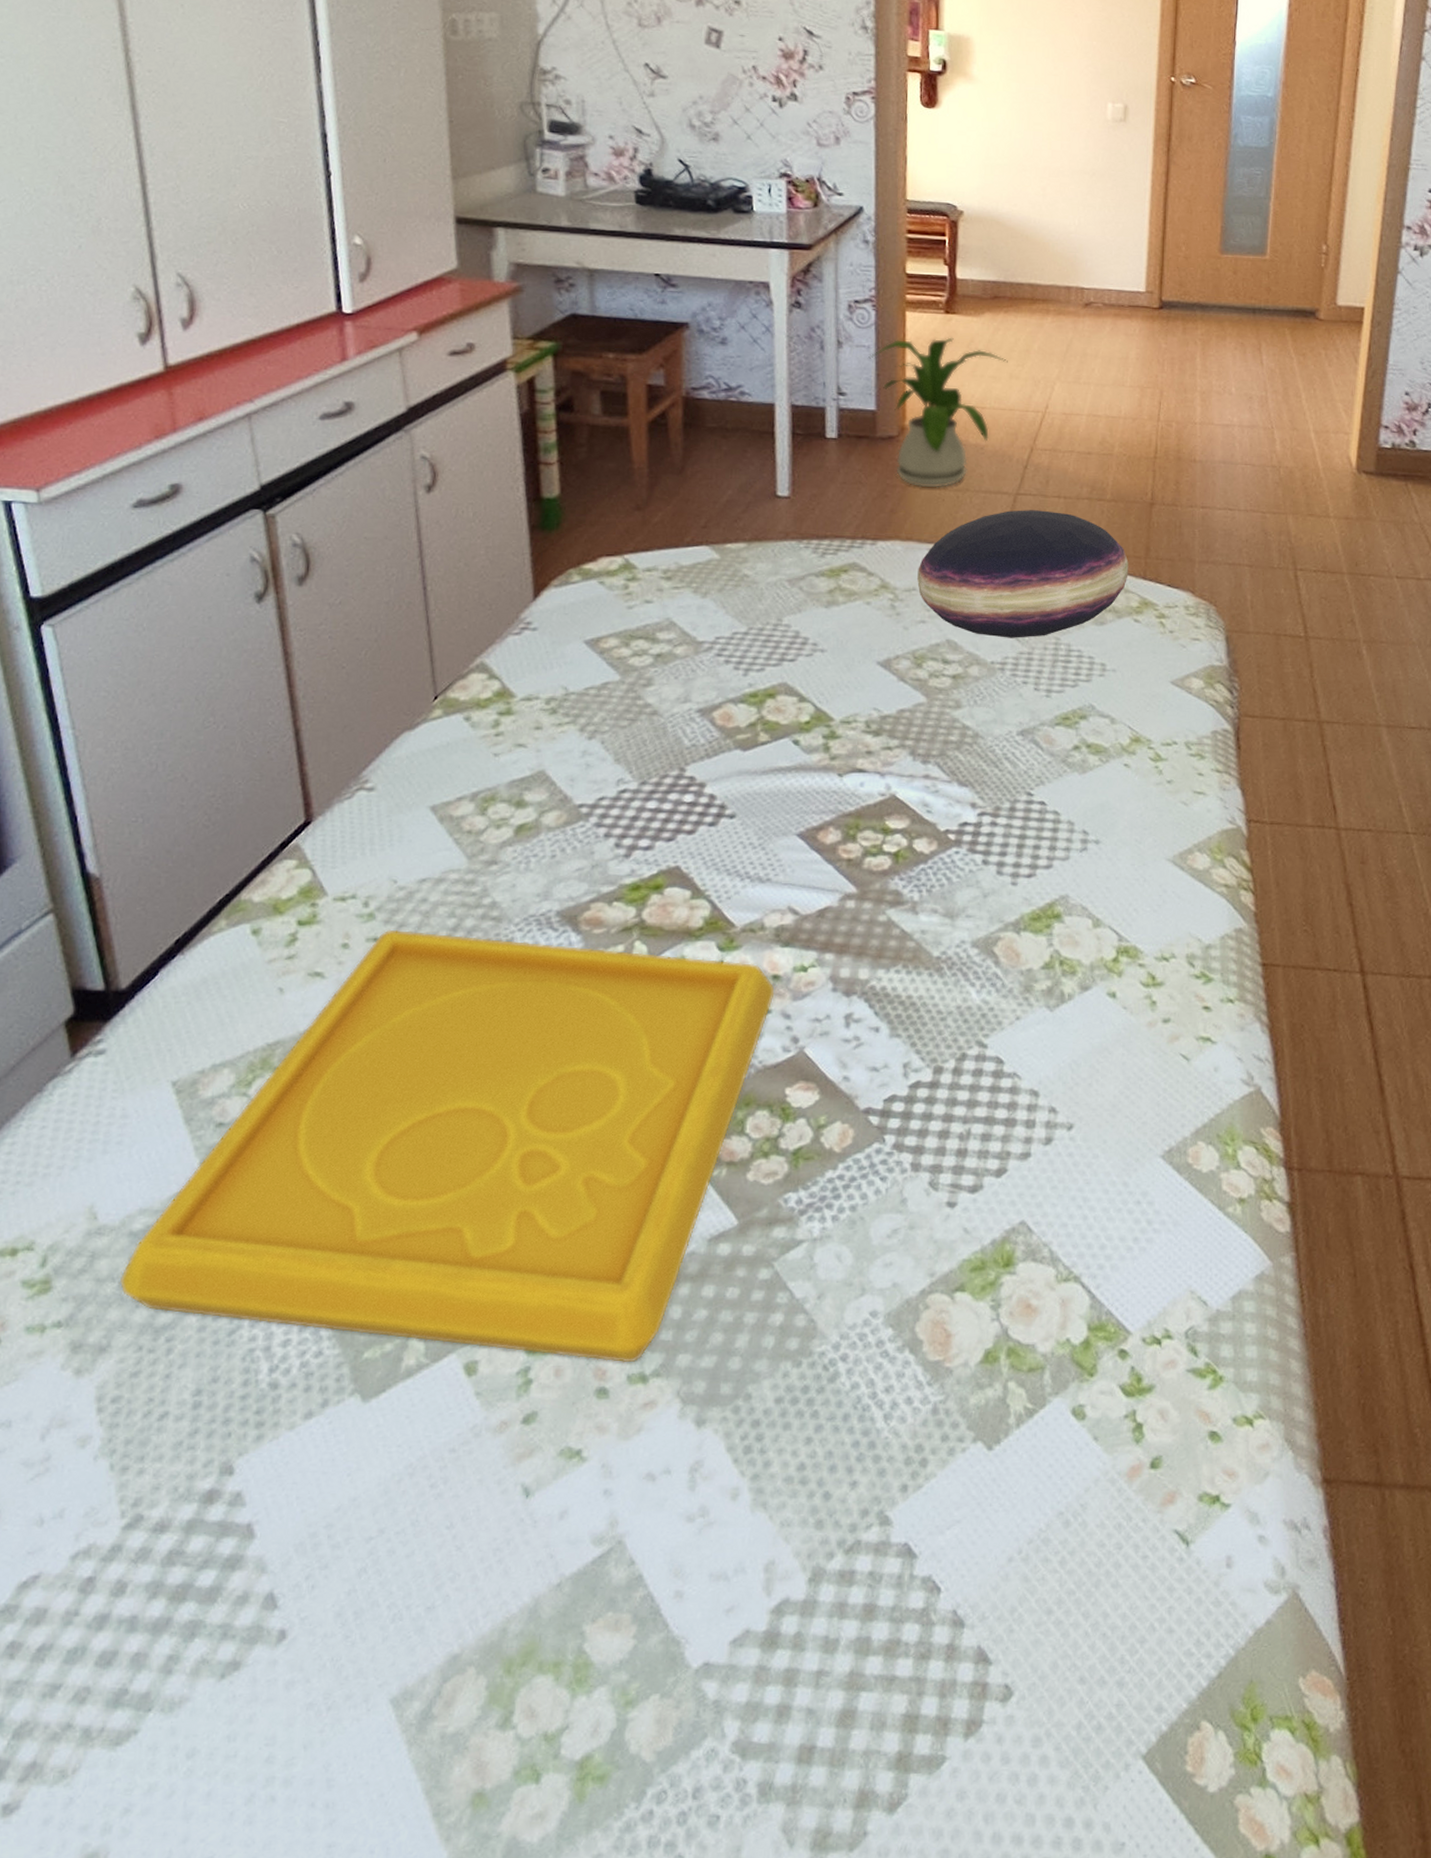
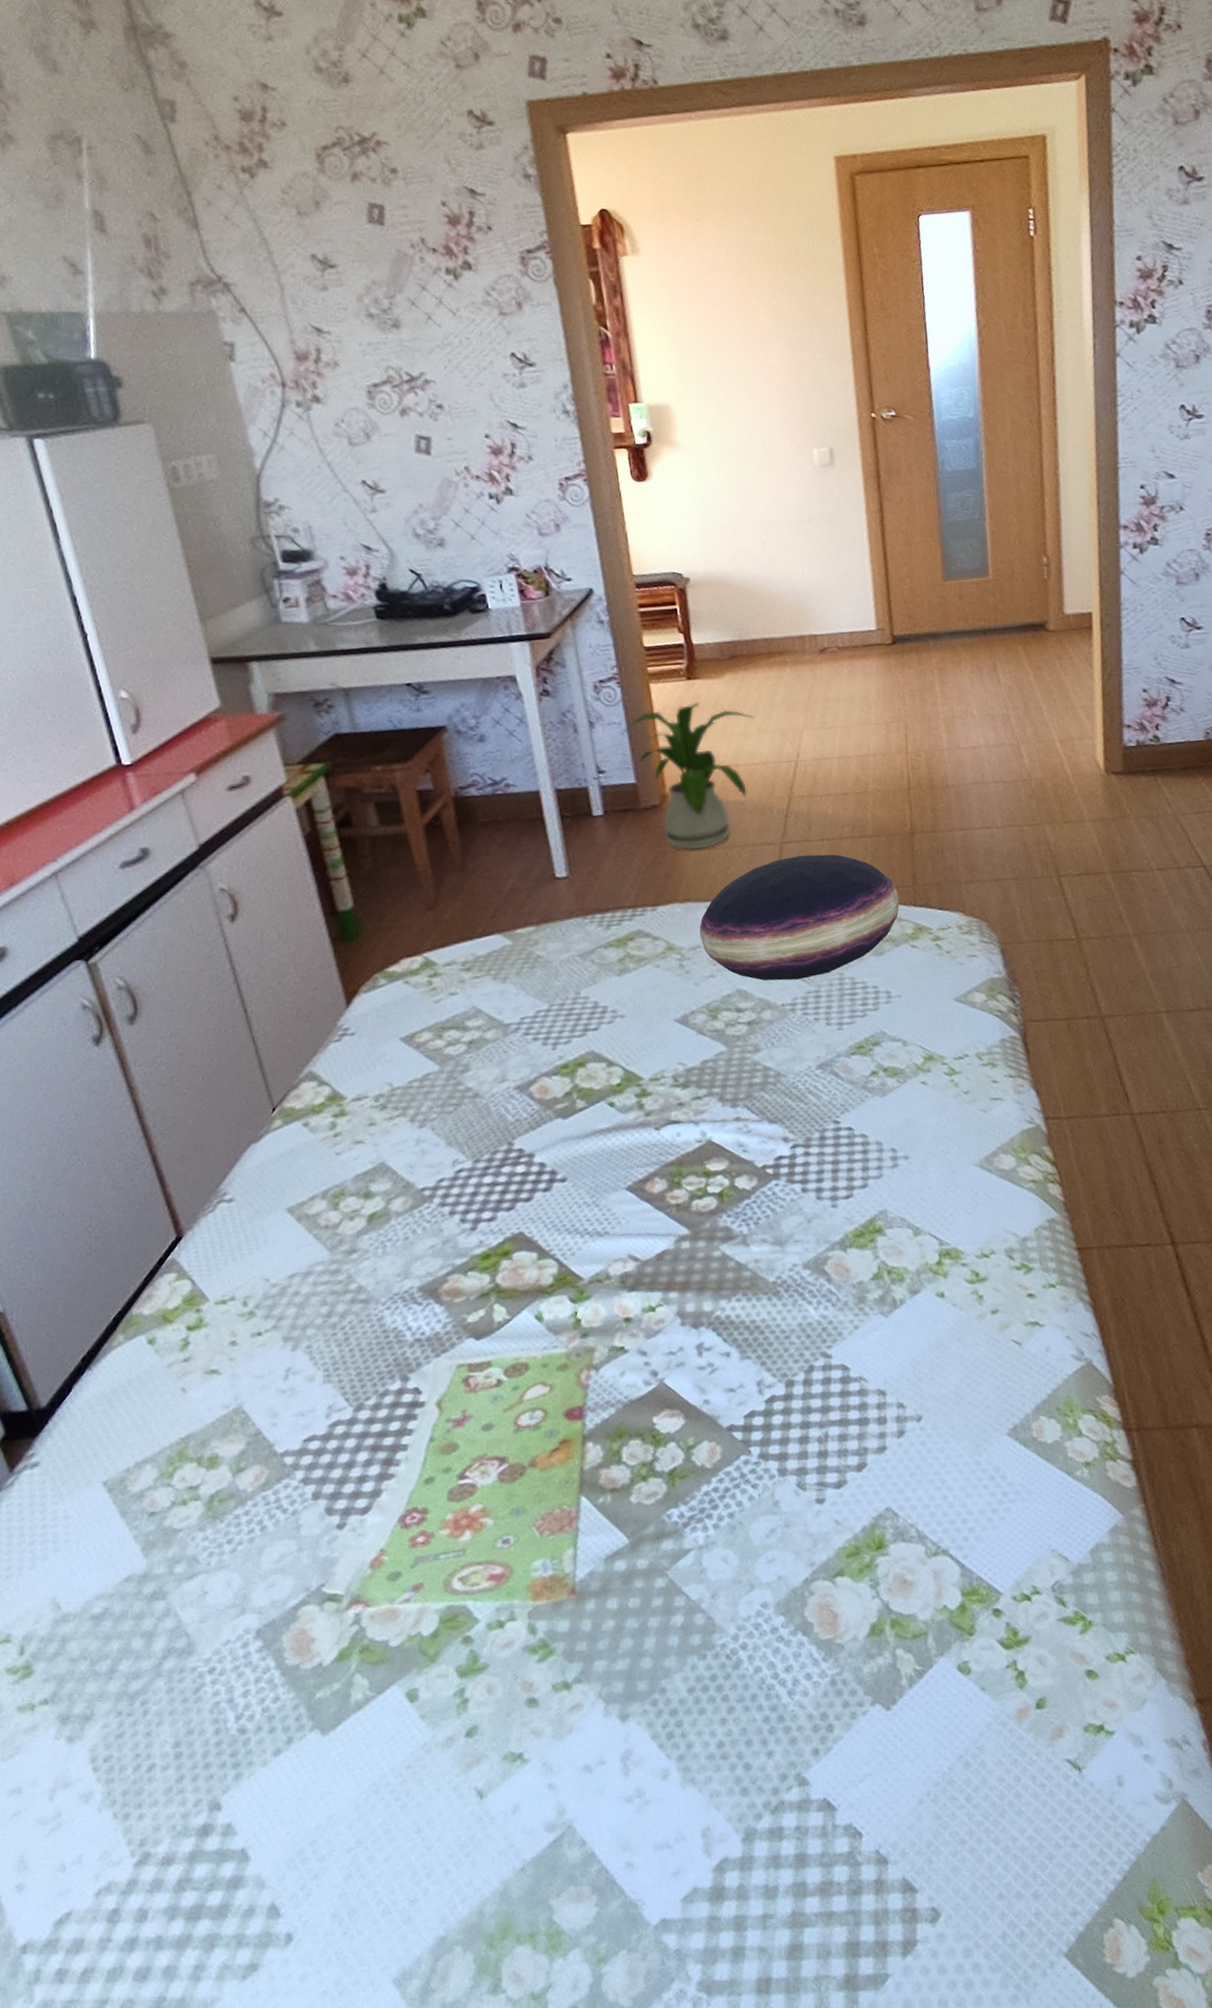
serving tray: present [119,929,775,1363] -> none [90,1310,629,1680]

